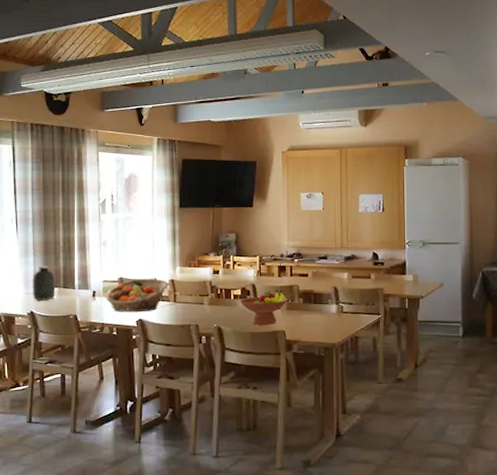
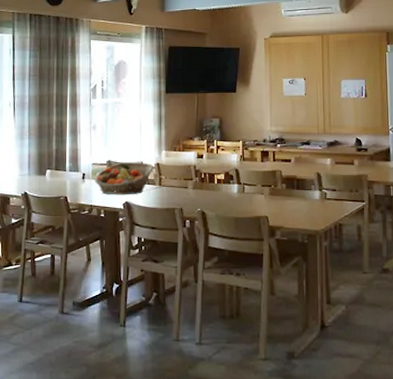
water jug: present [33,265,56,301] -> none [27,148,48,182]
fruit bowl: present [239,289,289,325] -> none [223,174,271,210]

